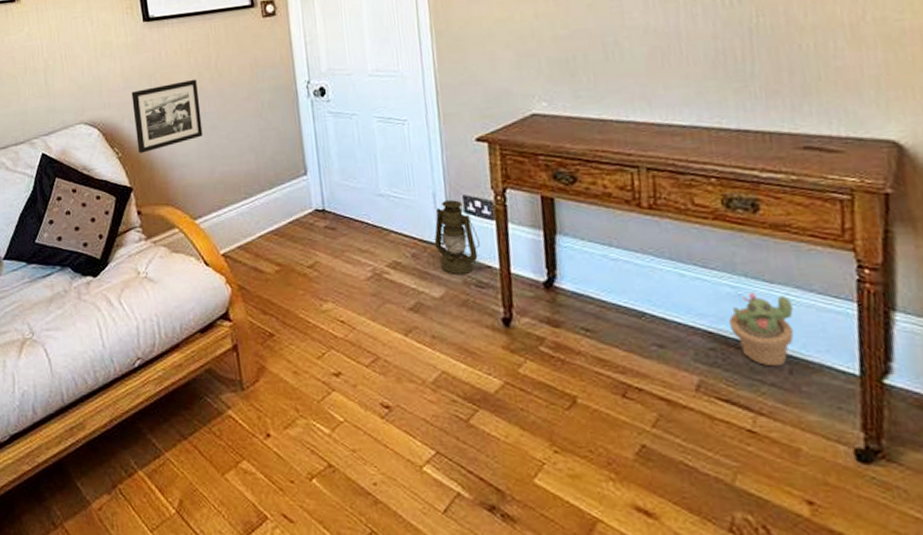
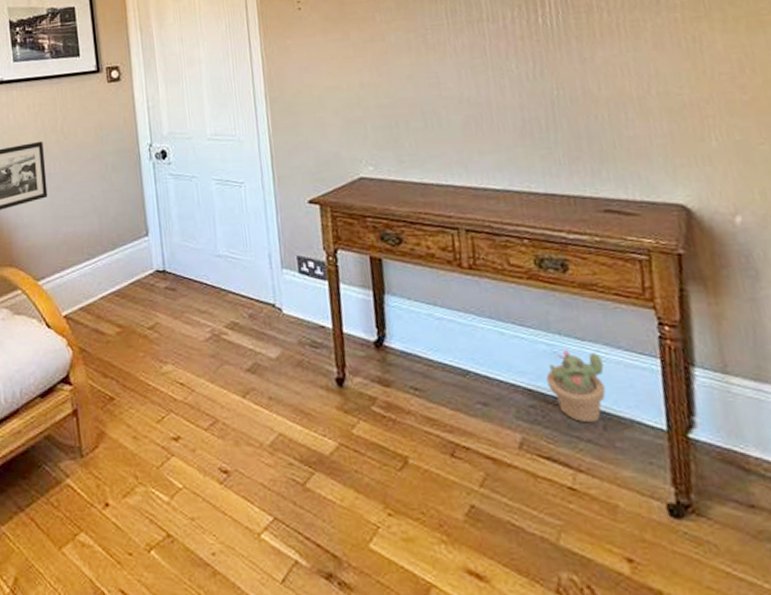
lantern: present [434,200,480,275] -> none [270,261,314,336]

